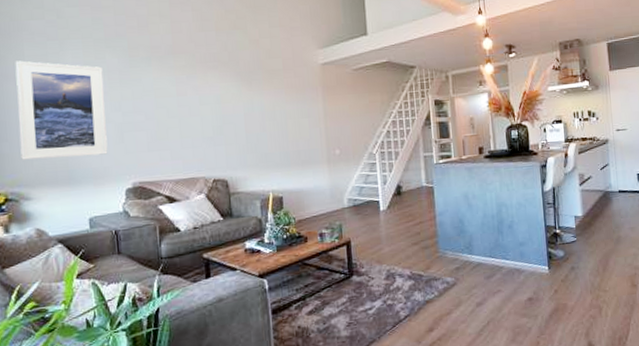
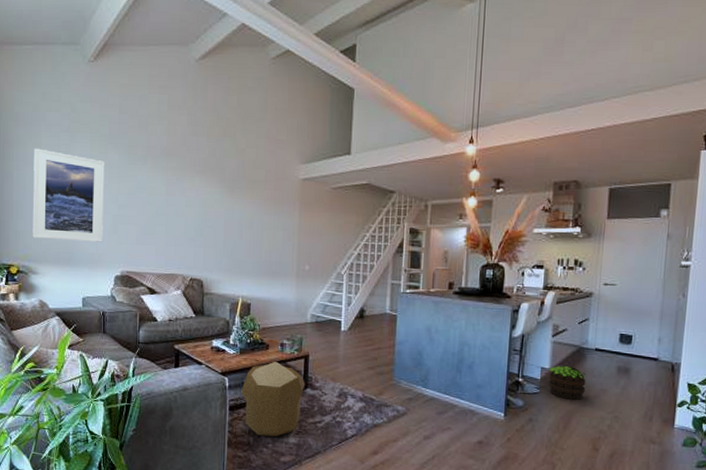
pouf: none [282,253,351,336] -> present [241,361,306,437]
potted plant: none [582,210,616,243] -> present [549,365,586,400]

